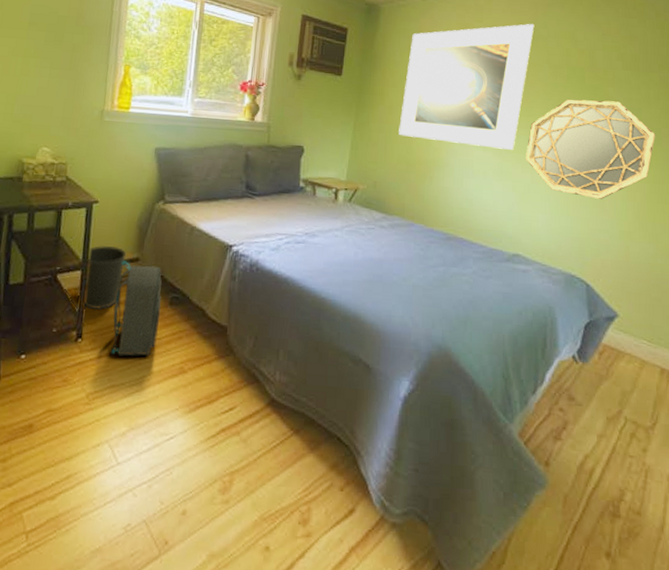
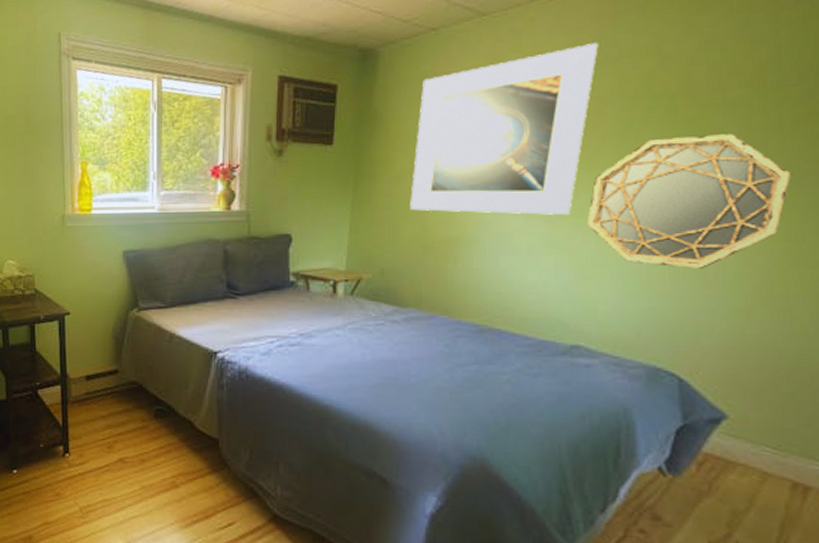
wastebasket: present [81,246,127,310] -> none [59,359,105,425]
backpack: present [111,261,162,356] -> none [97,373,146,471]

